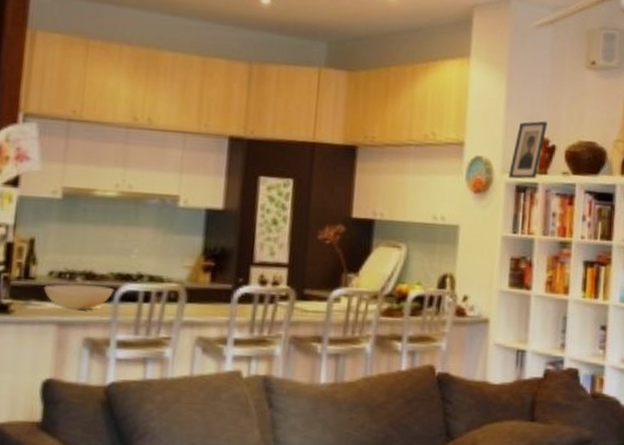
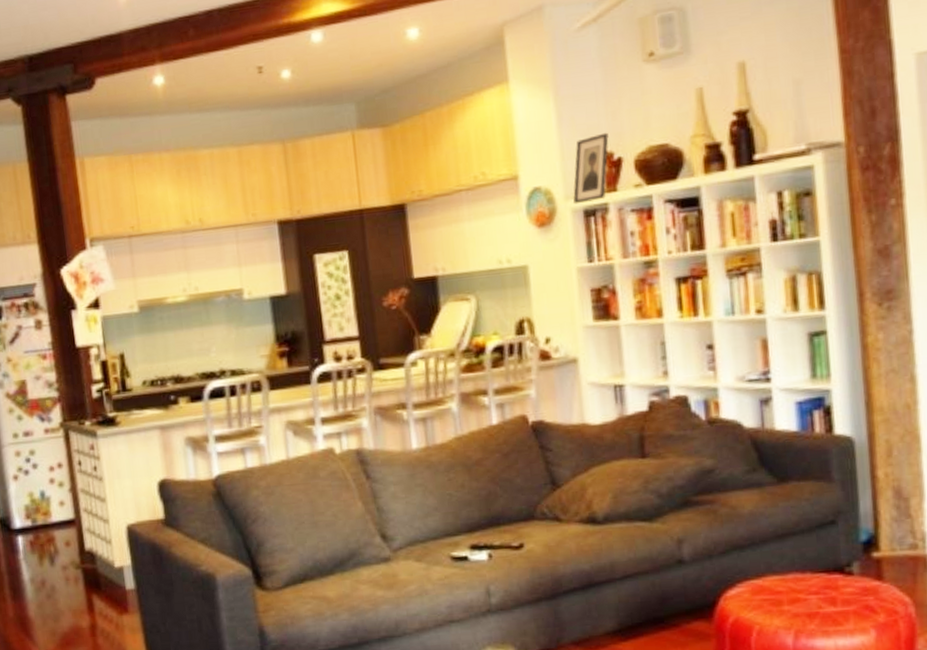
bowl: present [43,283,114,310] -> none [140,387,203,414]

